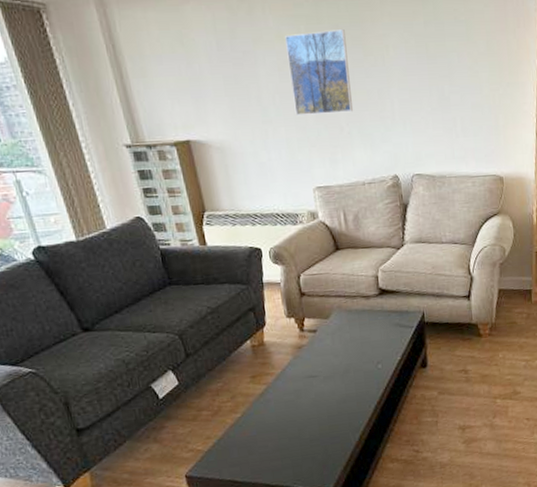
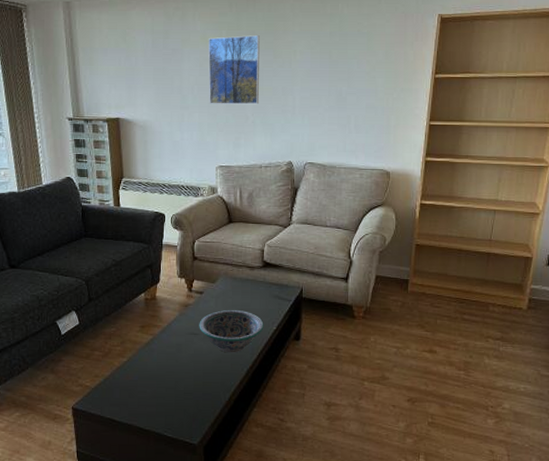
decorative bowl: none [316,344,388,392] -> present [199,309,264,353]

